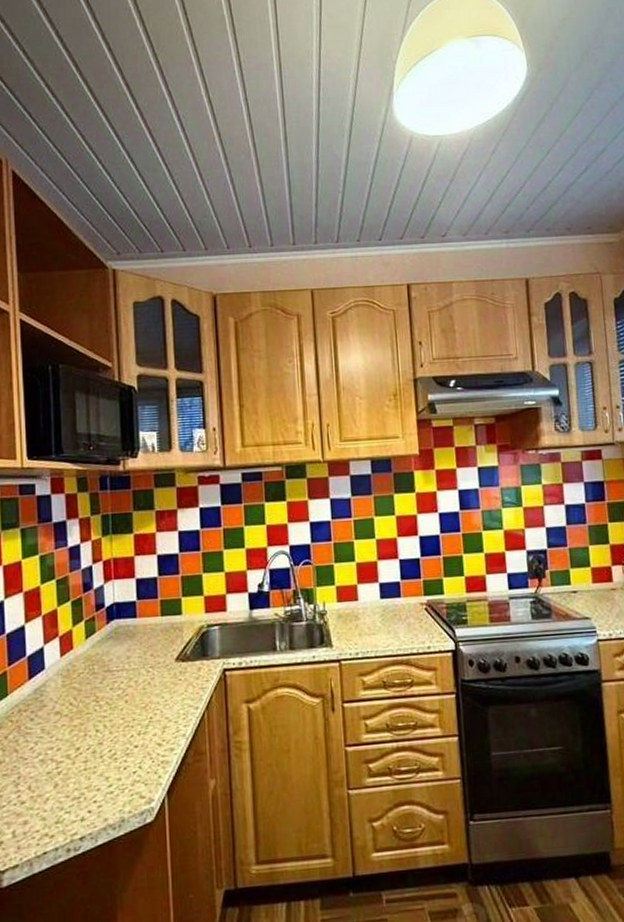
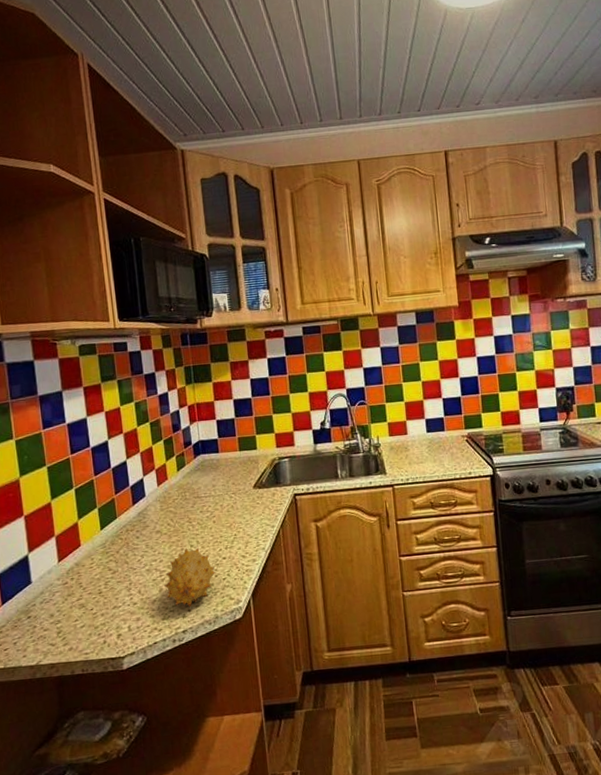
fruit: none [61,733,125,809] -> present [164,548,216,609]

